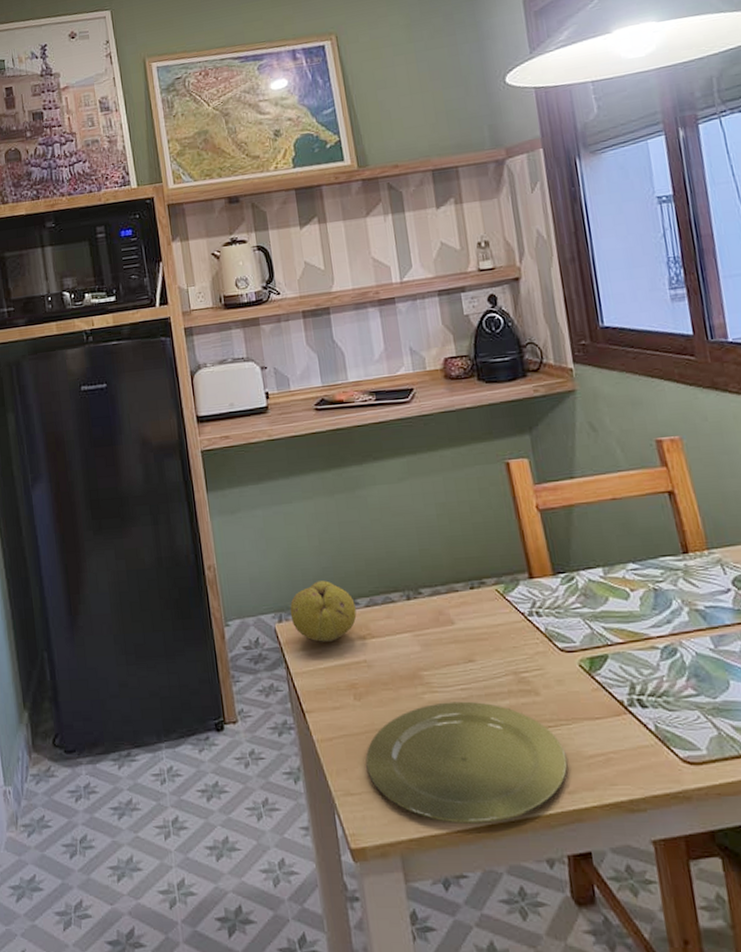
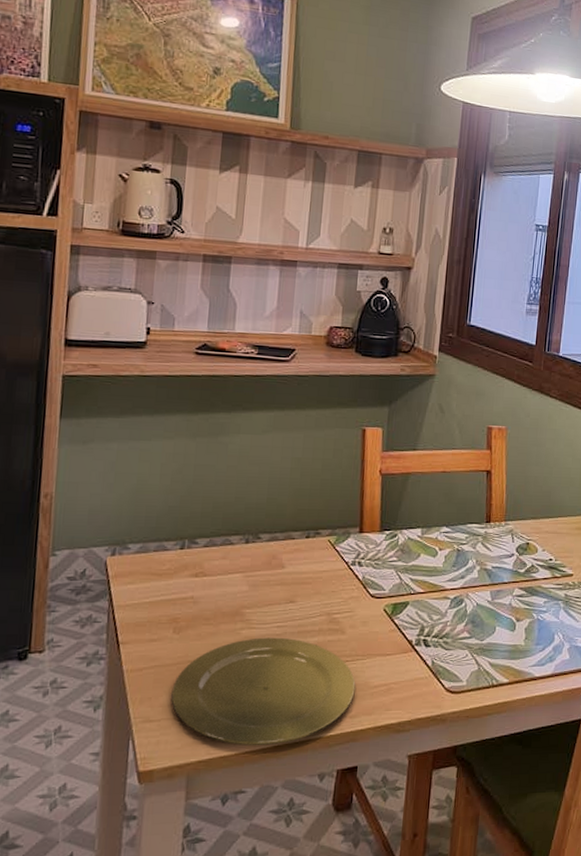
fruit: present [289,580,357,642] -> none [125,519,194,577]

